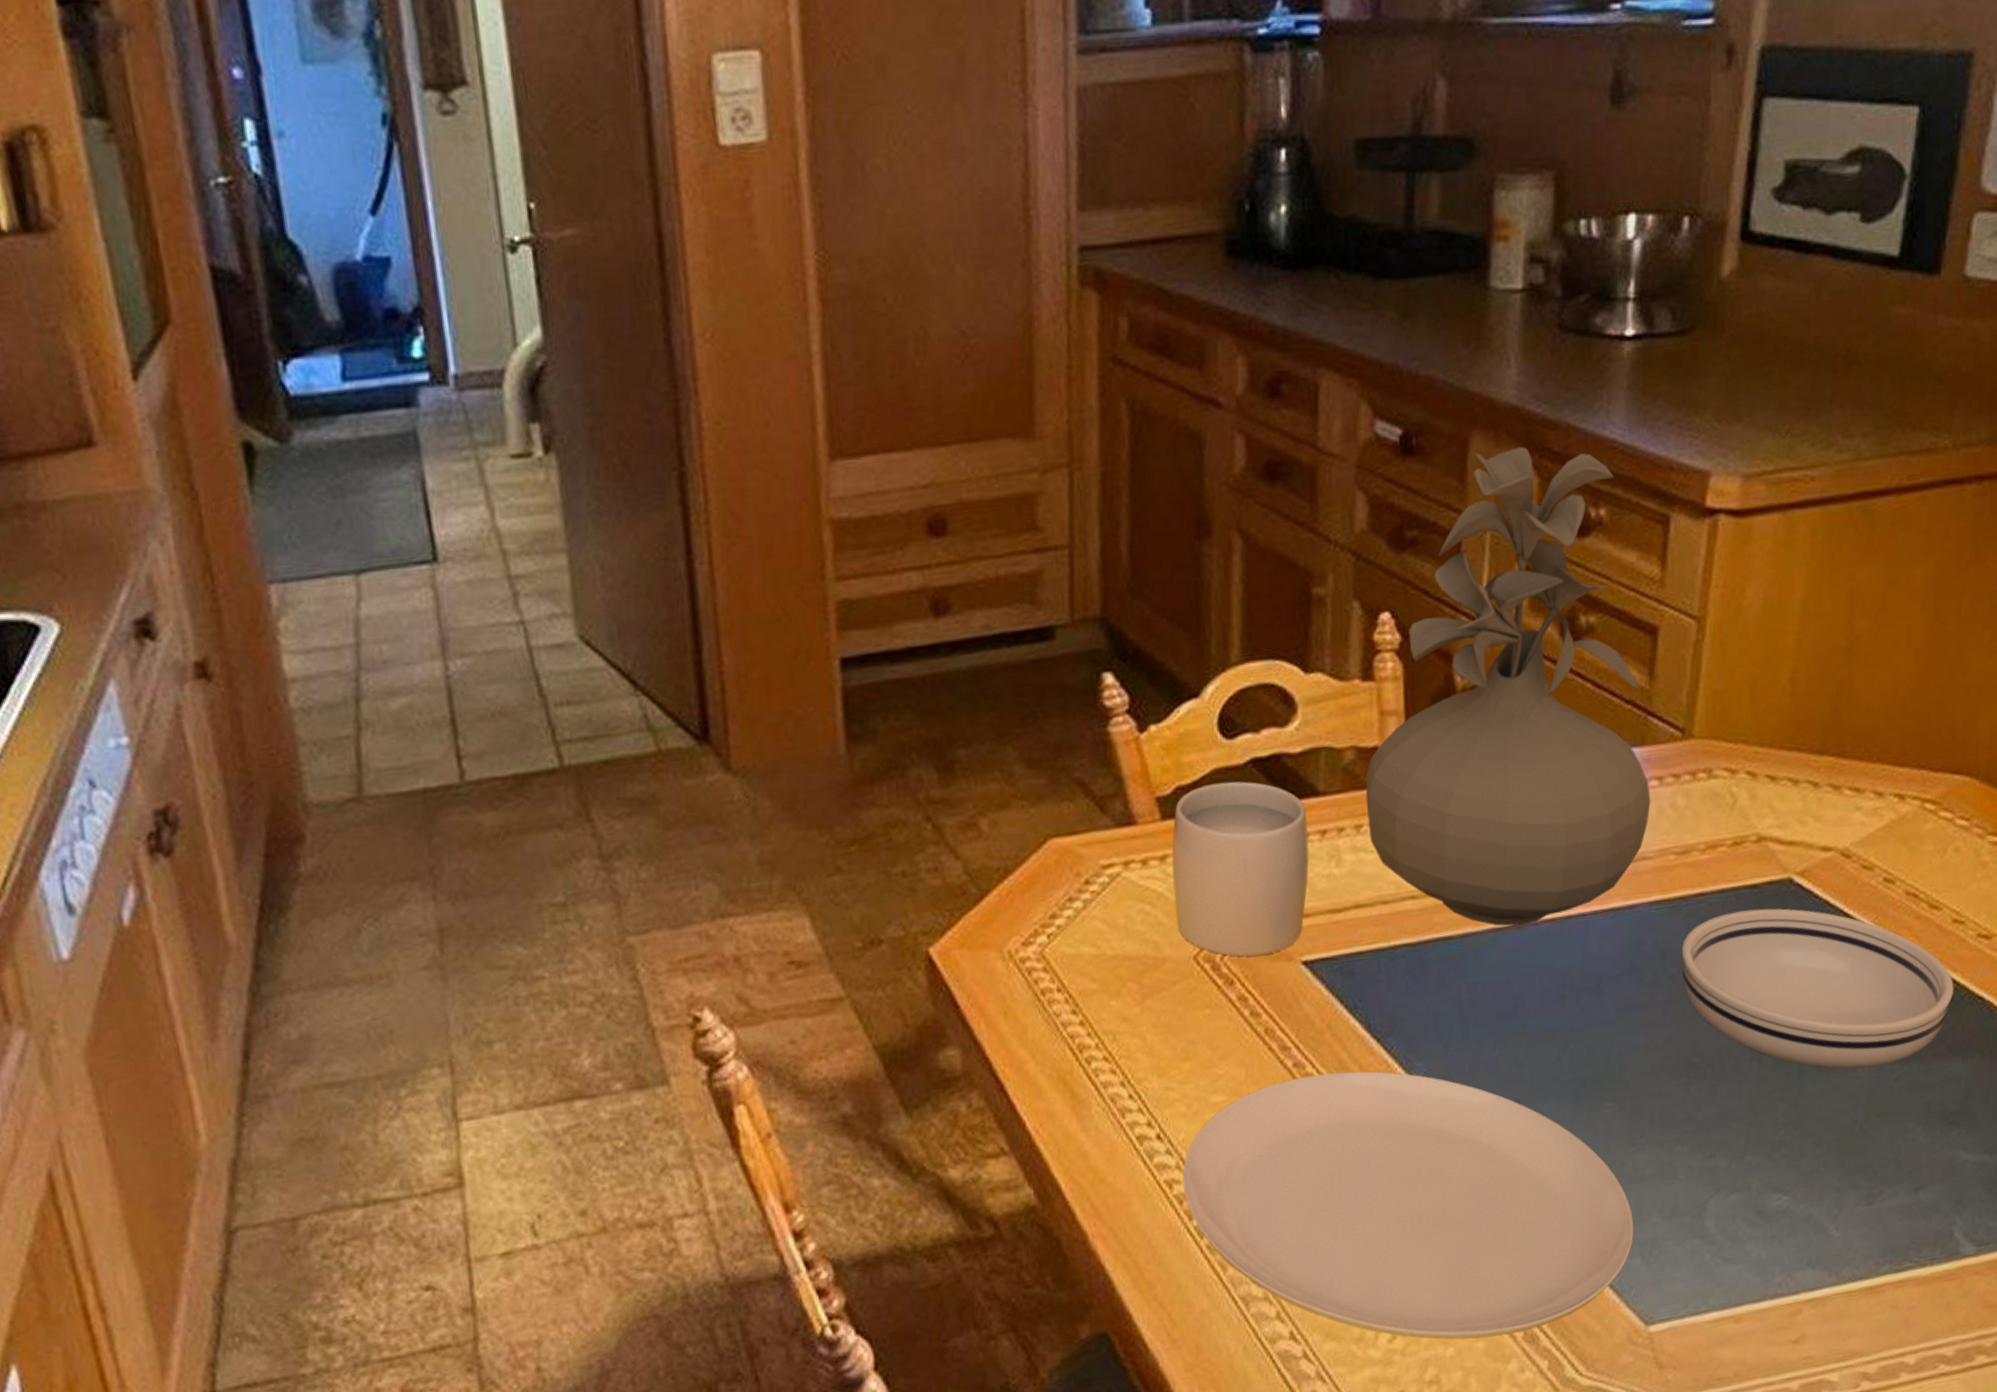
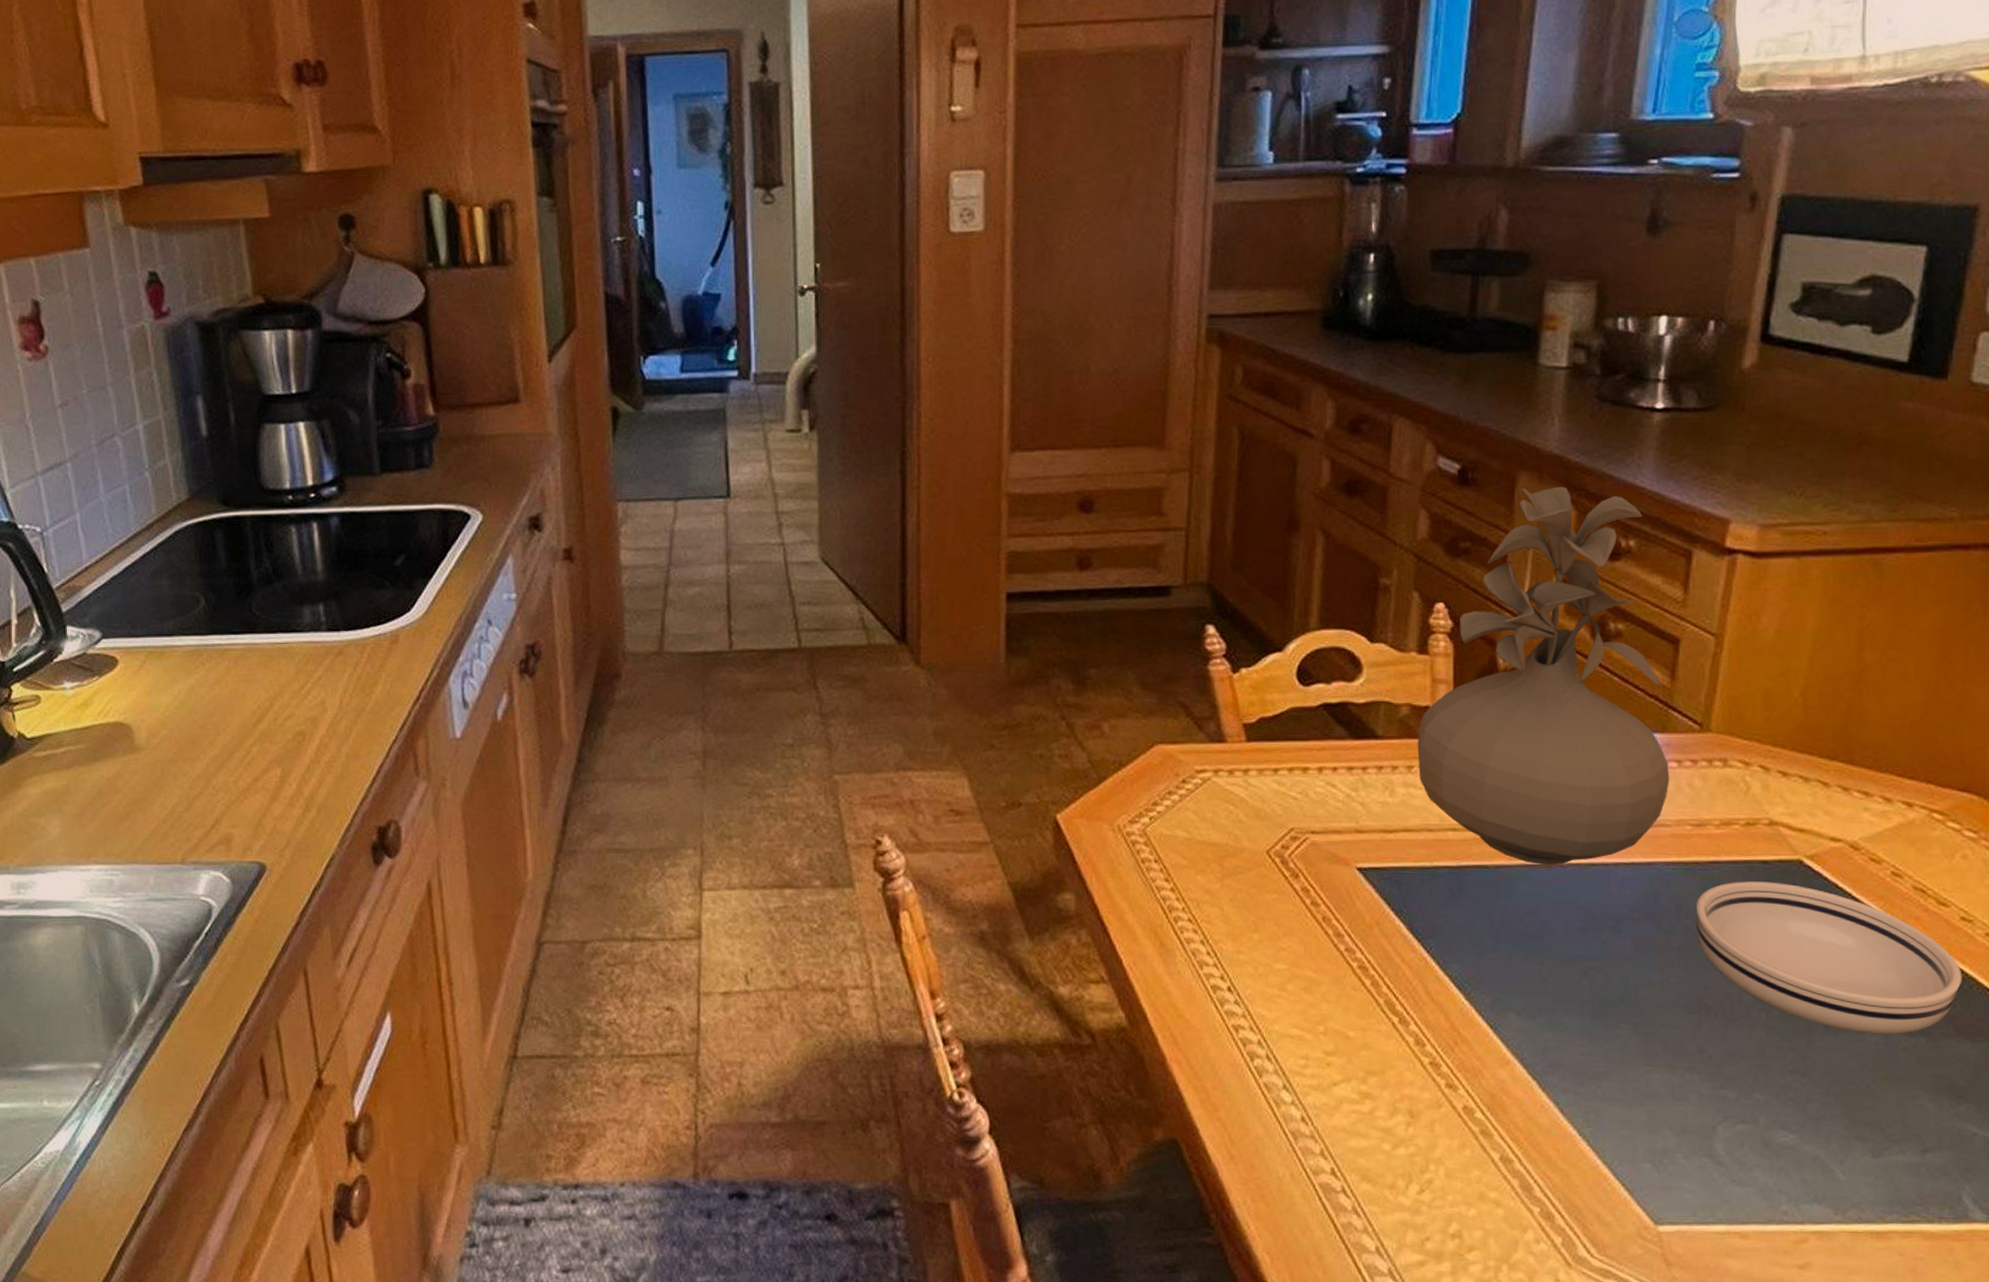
mug: present [1171,781,1309,957] -> none [1253,718,1367,858]
plate: present [1182,1071,1633,1340] -> none [1247,960,1645,1208]

